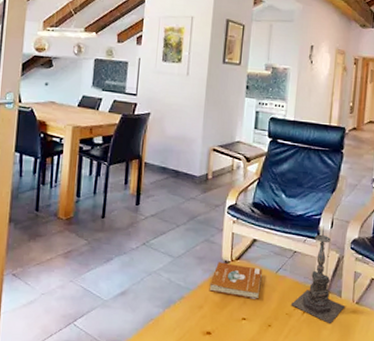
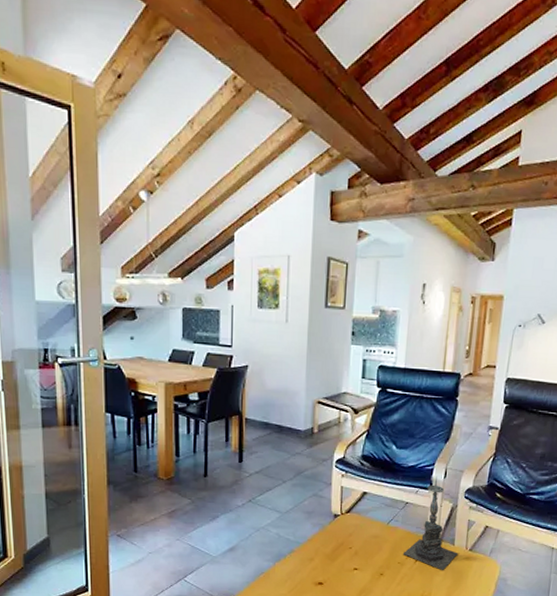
book: present [209,262,262,299] -> none [319,515,373,550]

